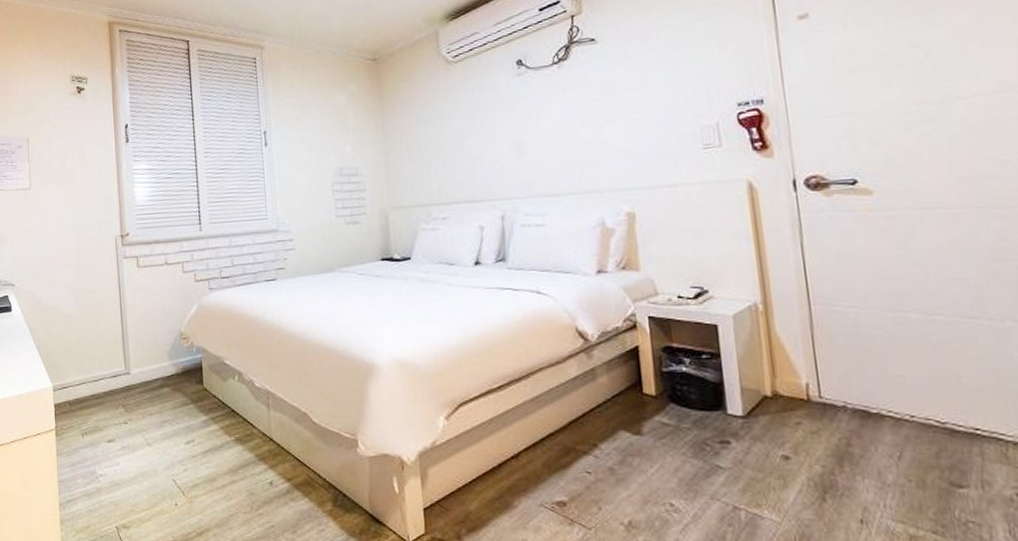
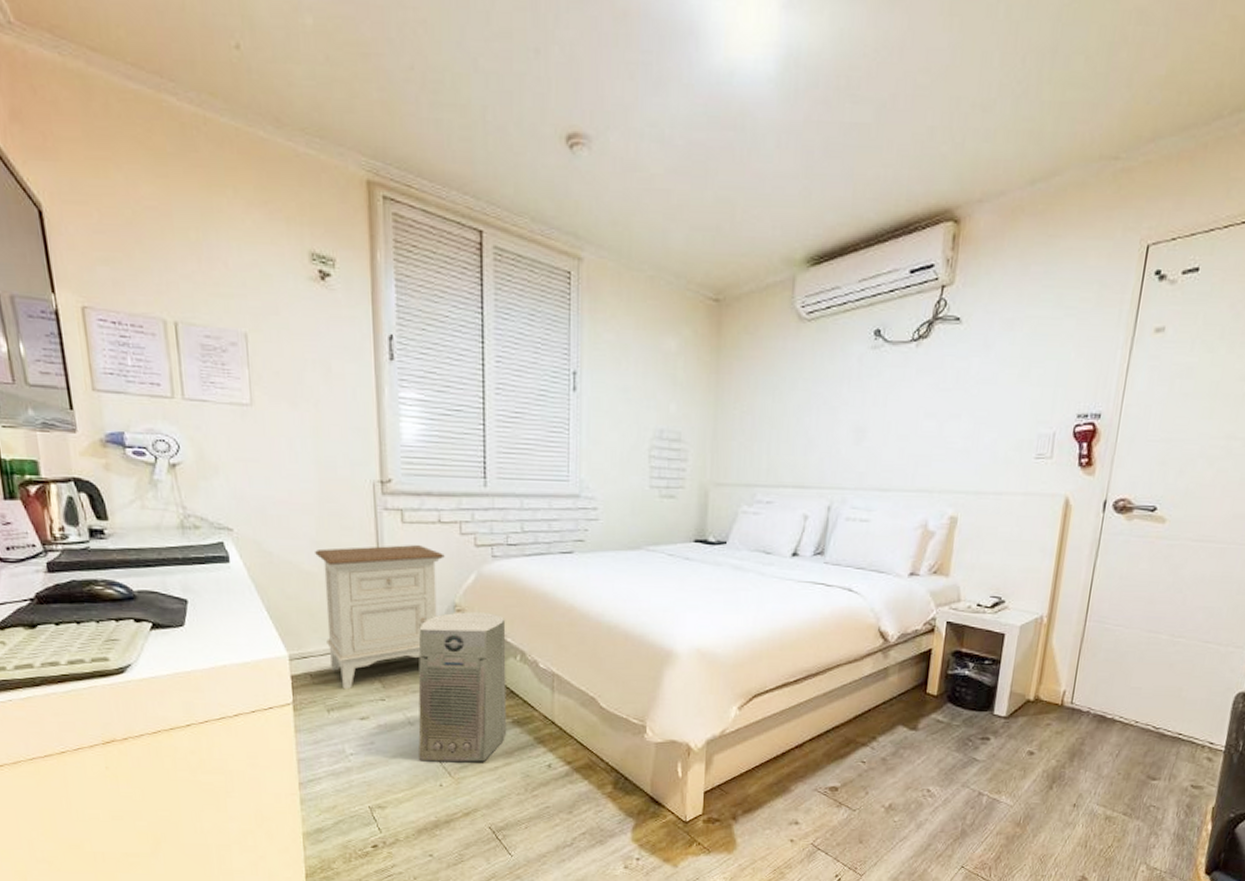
nightstand: none [73,285,171,415] -> present [315,545,445,690]
air purifier: none [153,339,231,480] -> present [418,612,507,762]

